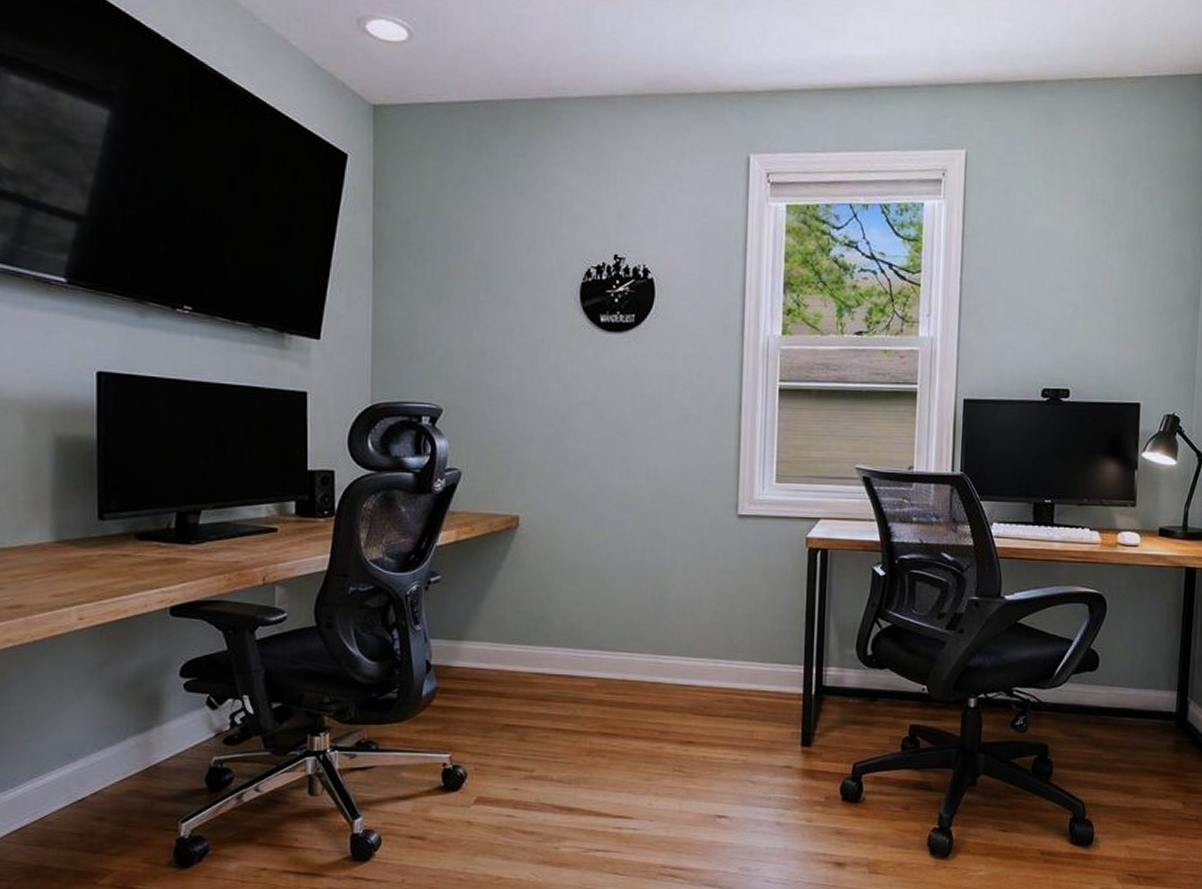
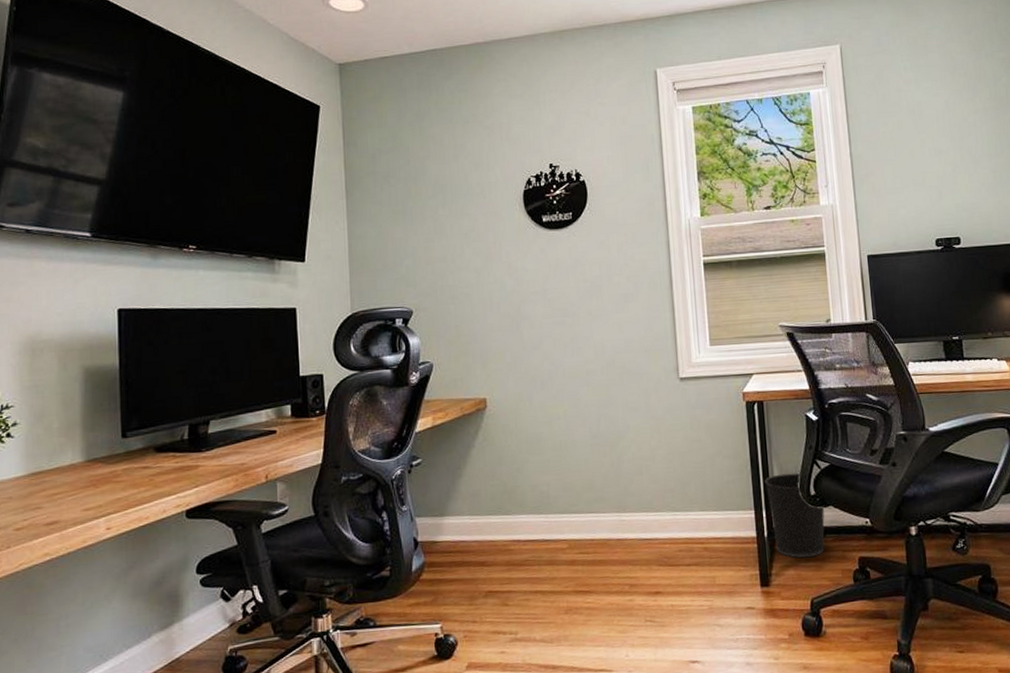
wastebasket: none [819,629,881,721] -> present [764,472,825,558]

